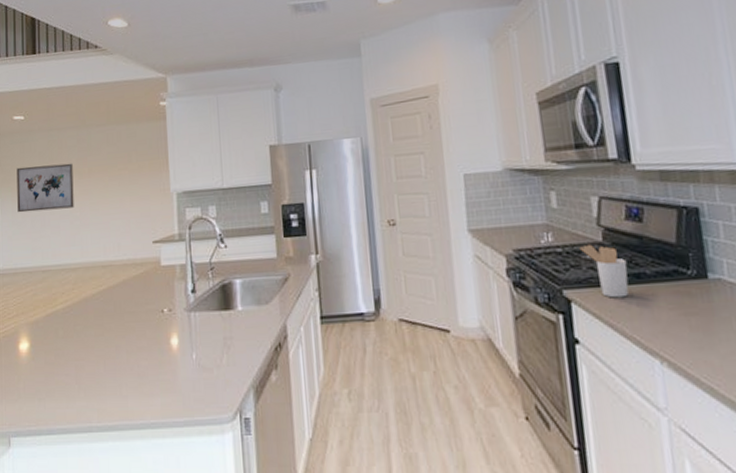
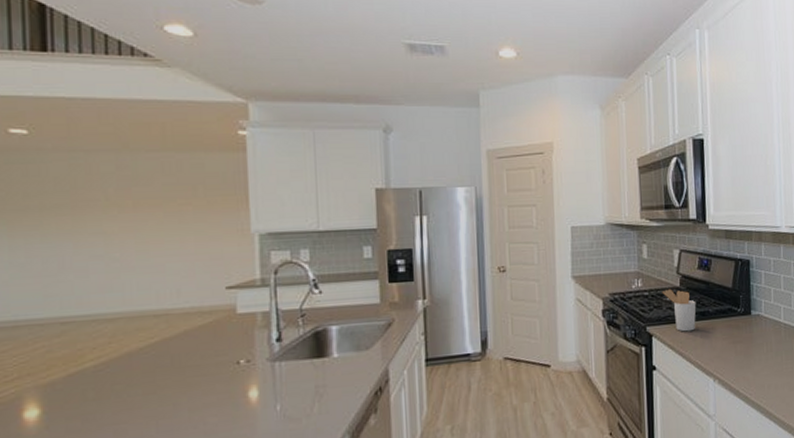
wall art: present [16,163,74,213] -> none [15,193,111,252]

